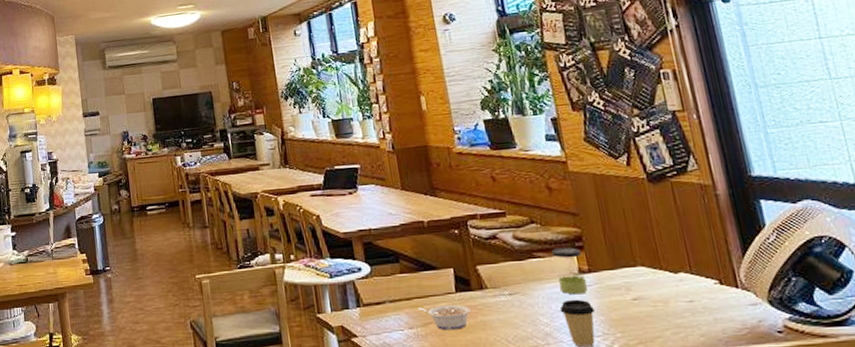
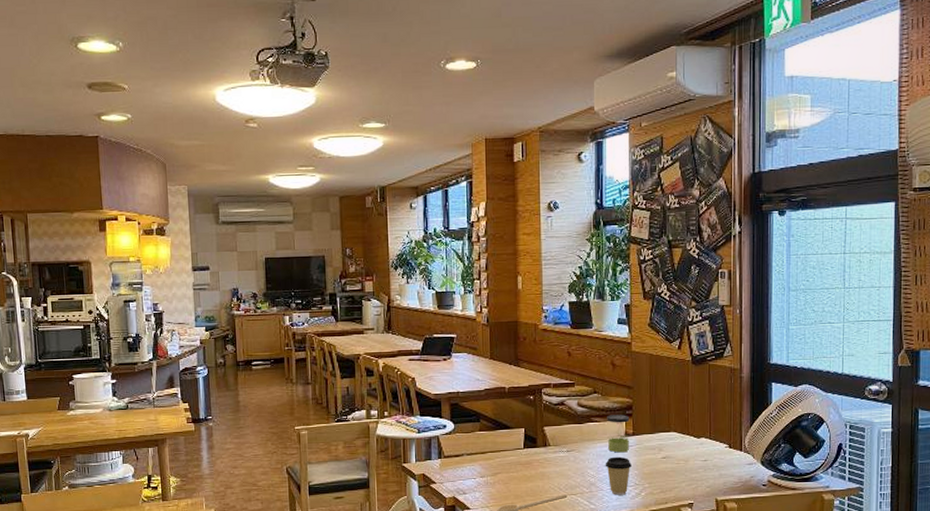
legume: present [419,305,471,330] -> none [491,459,533,479]

